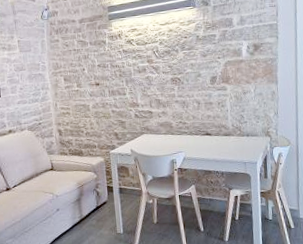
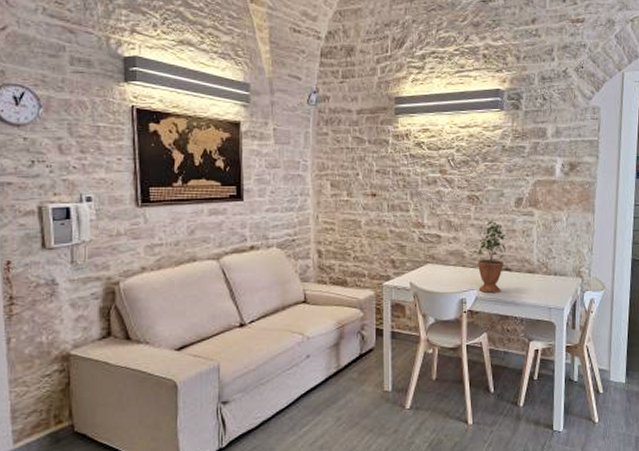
potted plant: none [183,94,208,154] -> present [478,218,509,293]

